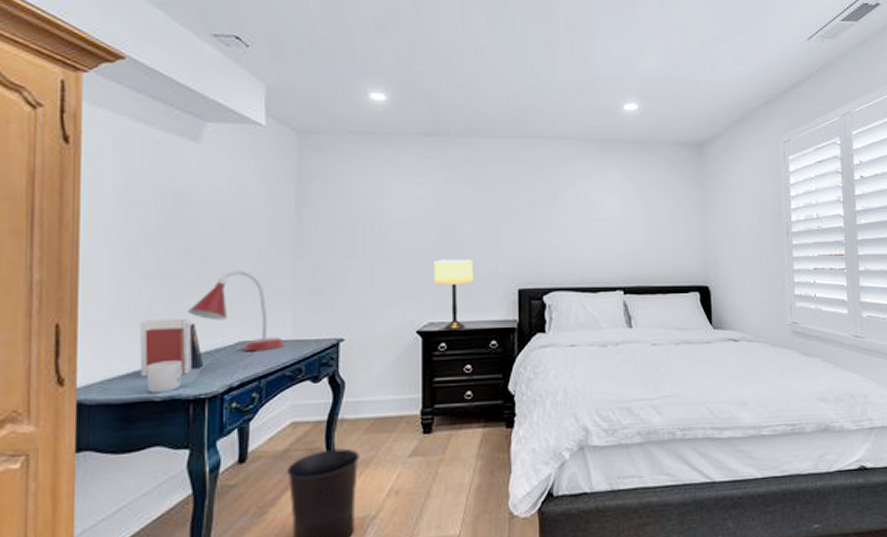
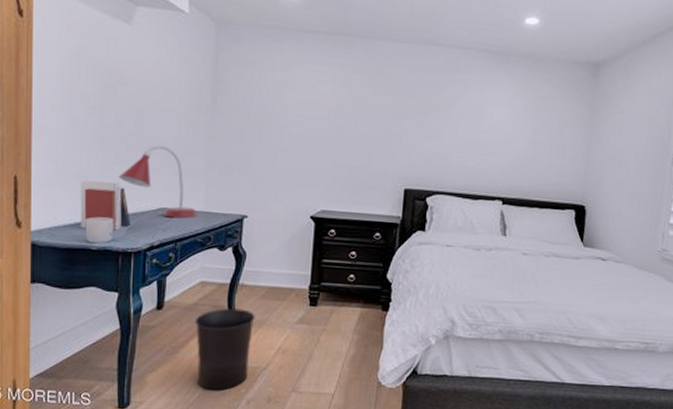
table lamp: present [434,259,474,331] -> none [329,154,365,220]

